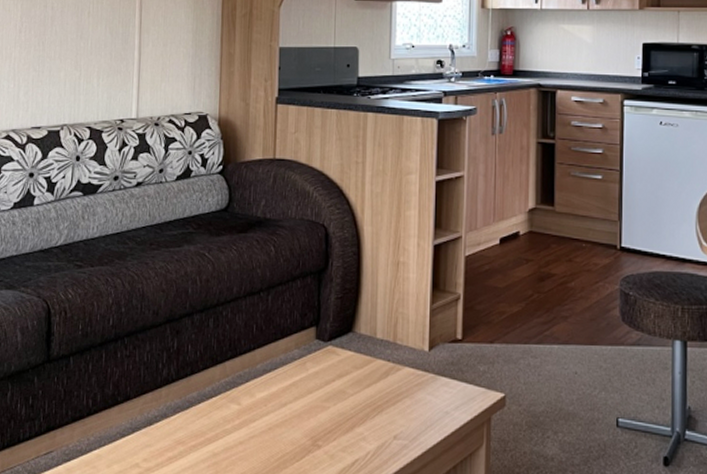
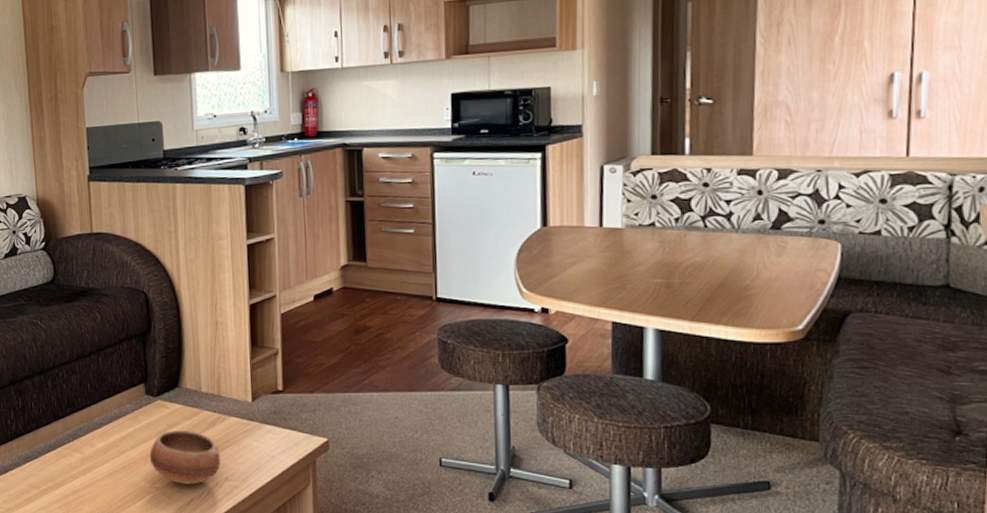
bowl: none [314,380,390,444] -> present [149,430,220,486]

